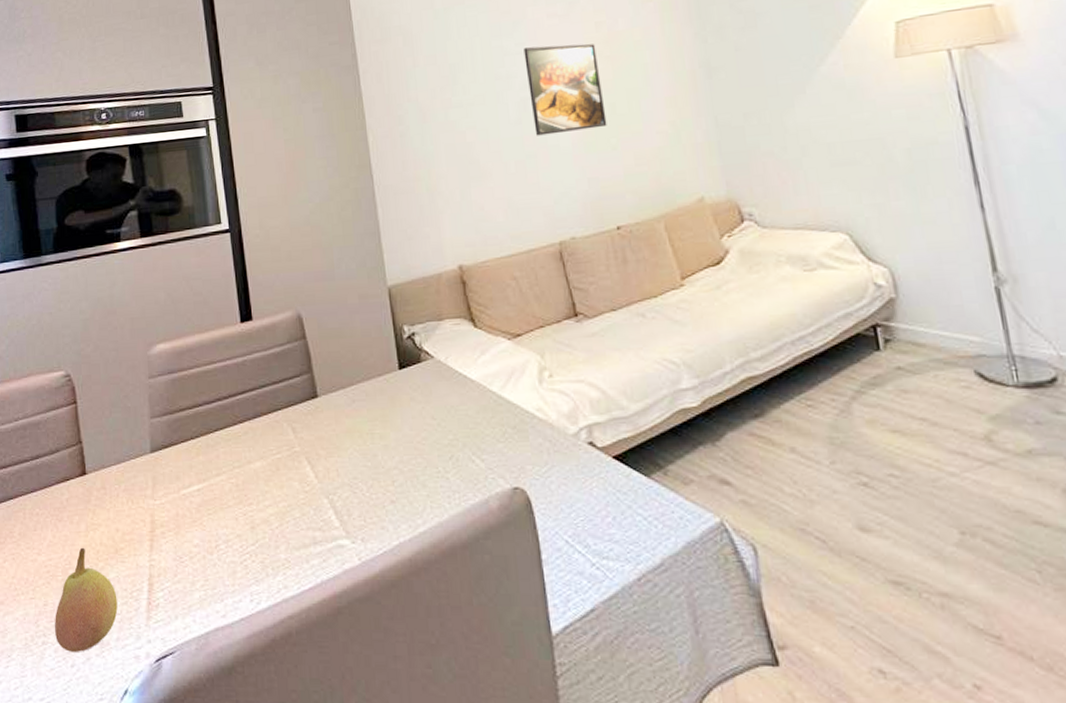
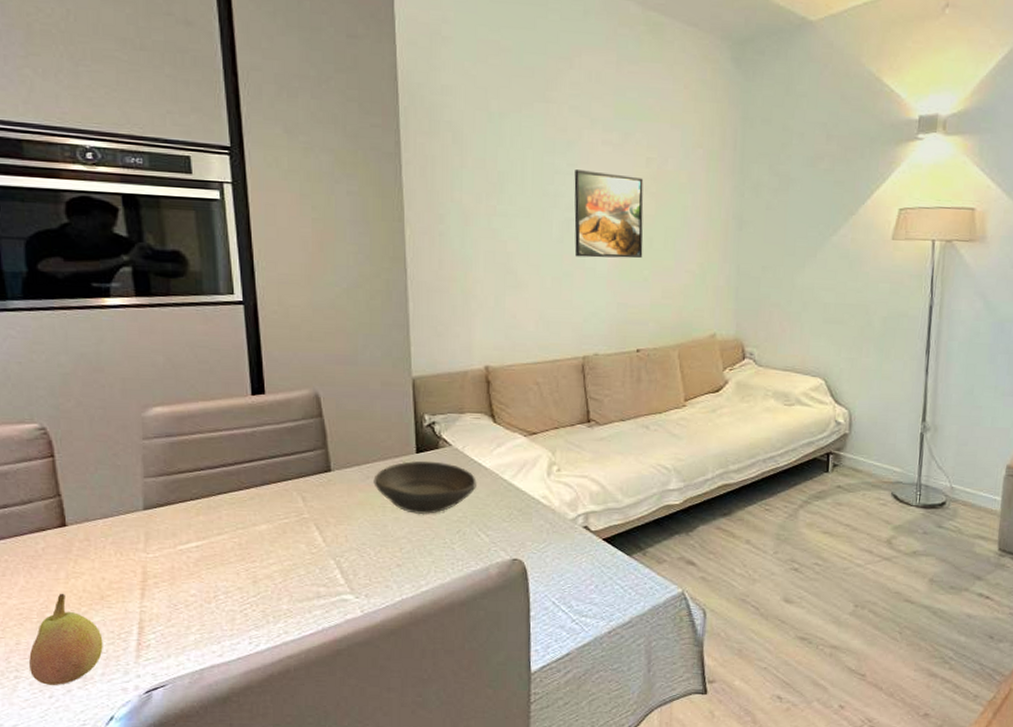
bowl: none [359,377,465,441] -> present [373,460,477,515]

